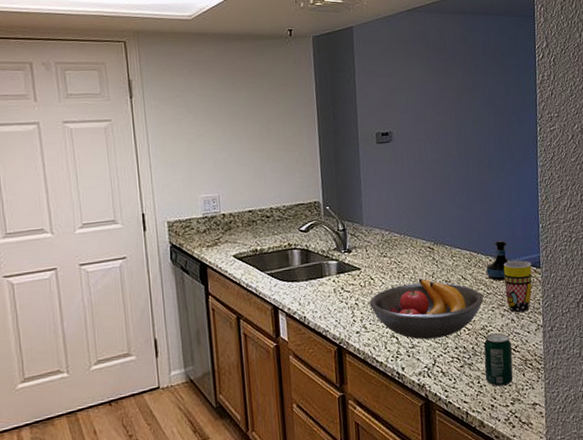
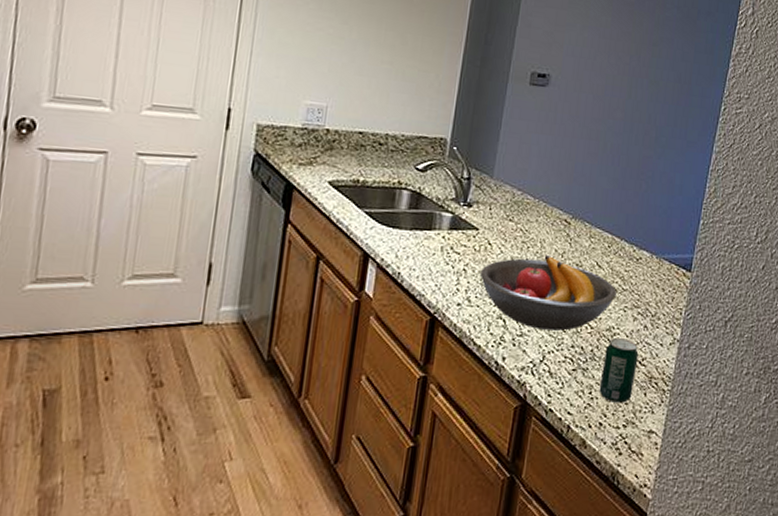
tequila bottle: present [486,240,509,281] -> none [627,229,659,278]
mug: present [503,260,532,313] -> none [643,256,682,320]

